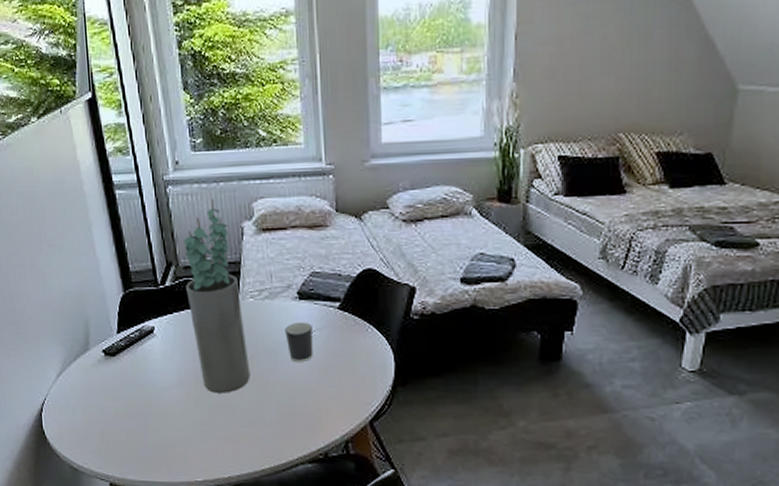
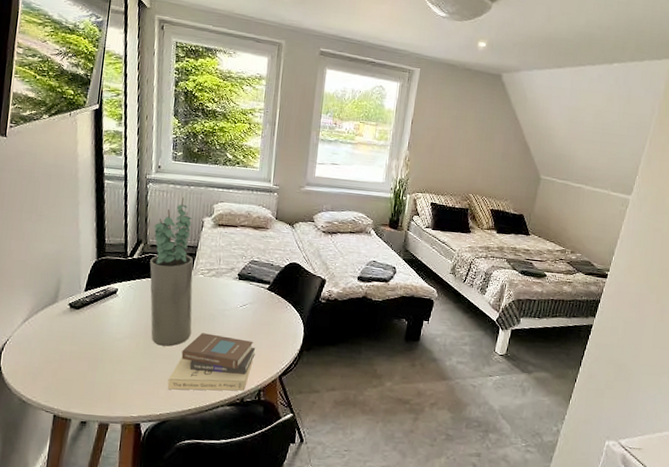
books: none [231,373,335,447] -> present [167,333,256,391]
mug: present [285,322,313,363] -> none [224,296,246,327]

